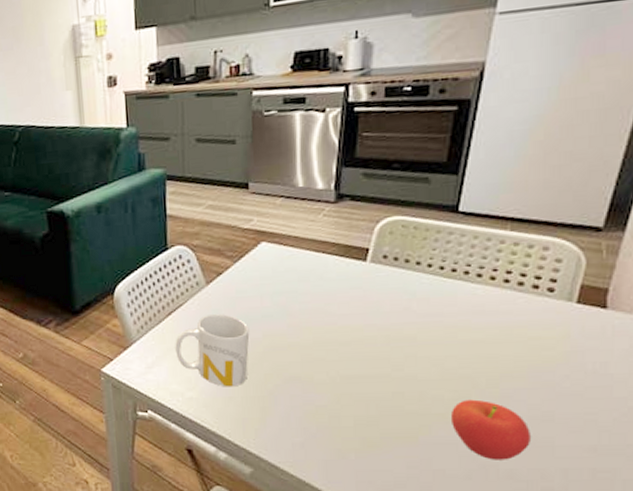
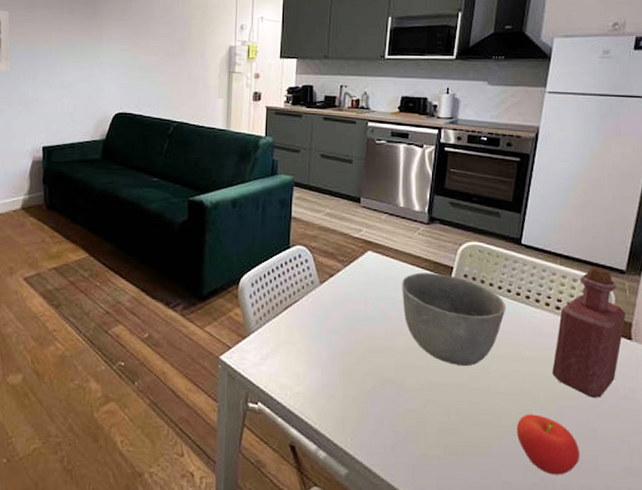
mug: present [175,314,250,387] -> none [288,313,354,385]
bowl: none [305,257,438,356] -> present [402,272,506,367]
bottle: none [498,226,601,377] -> present [552,266,626,398]

